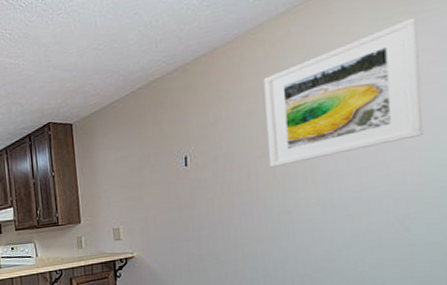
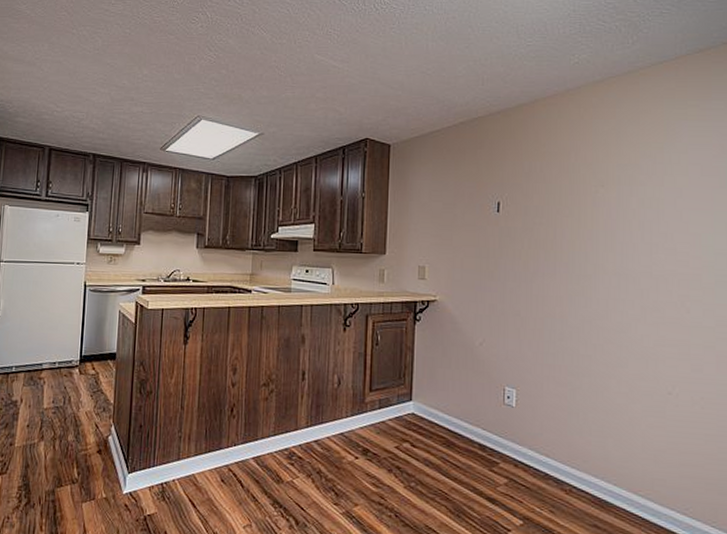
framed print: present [263,17,423,168] -> none [574,113,706,229]

